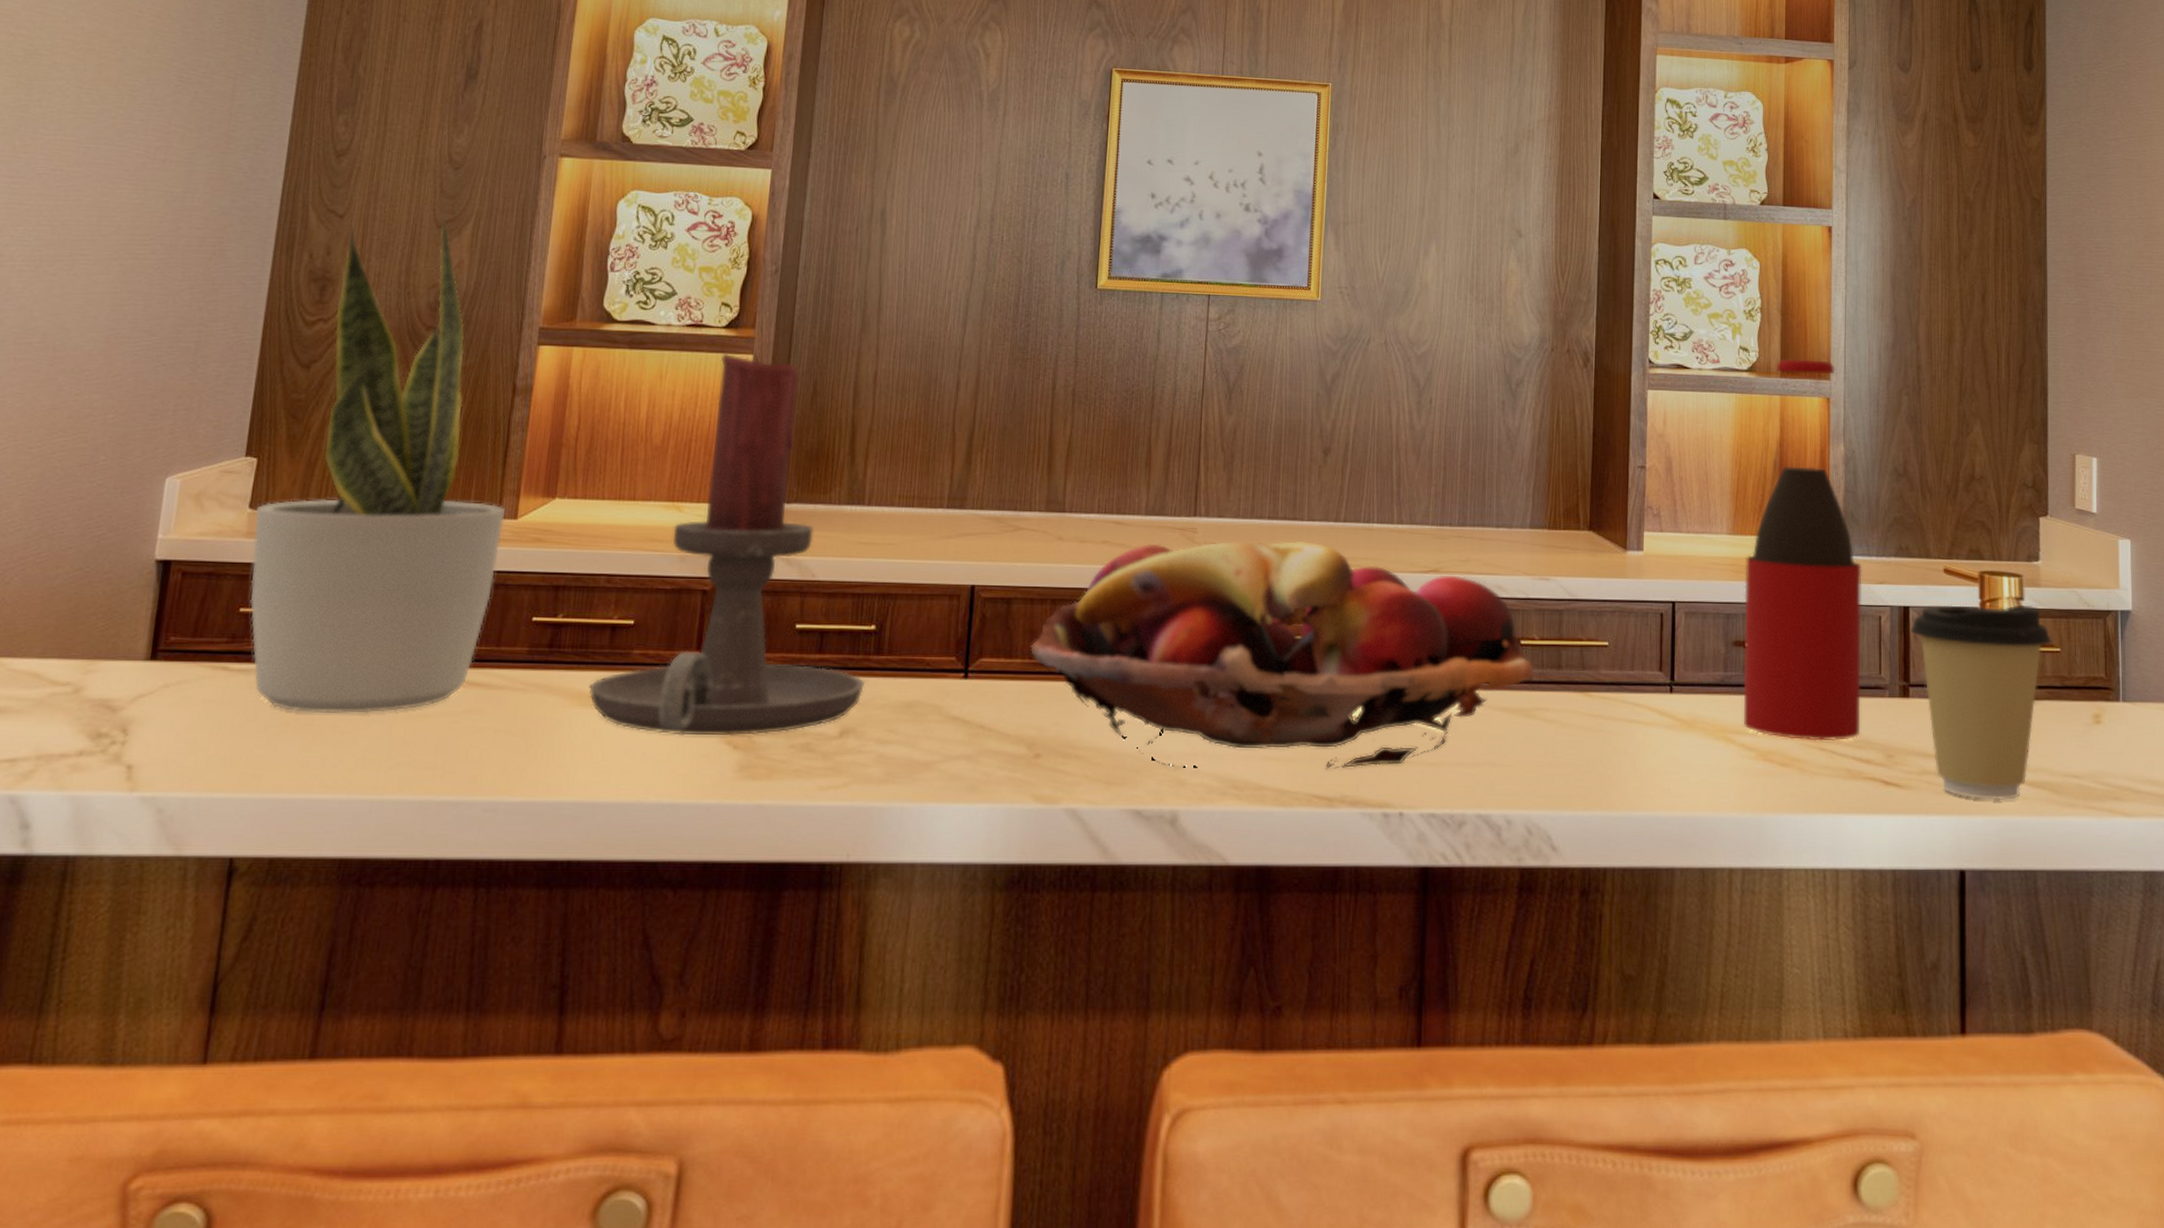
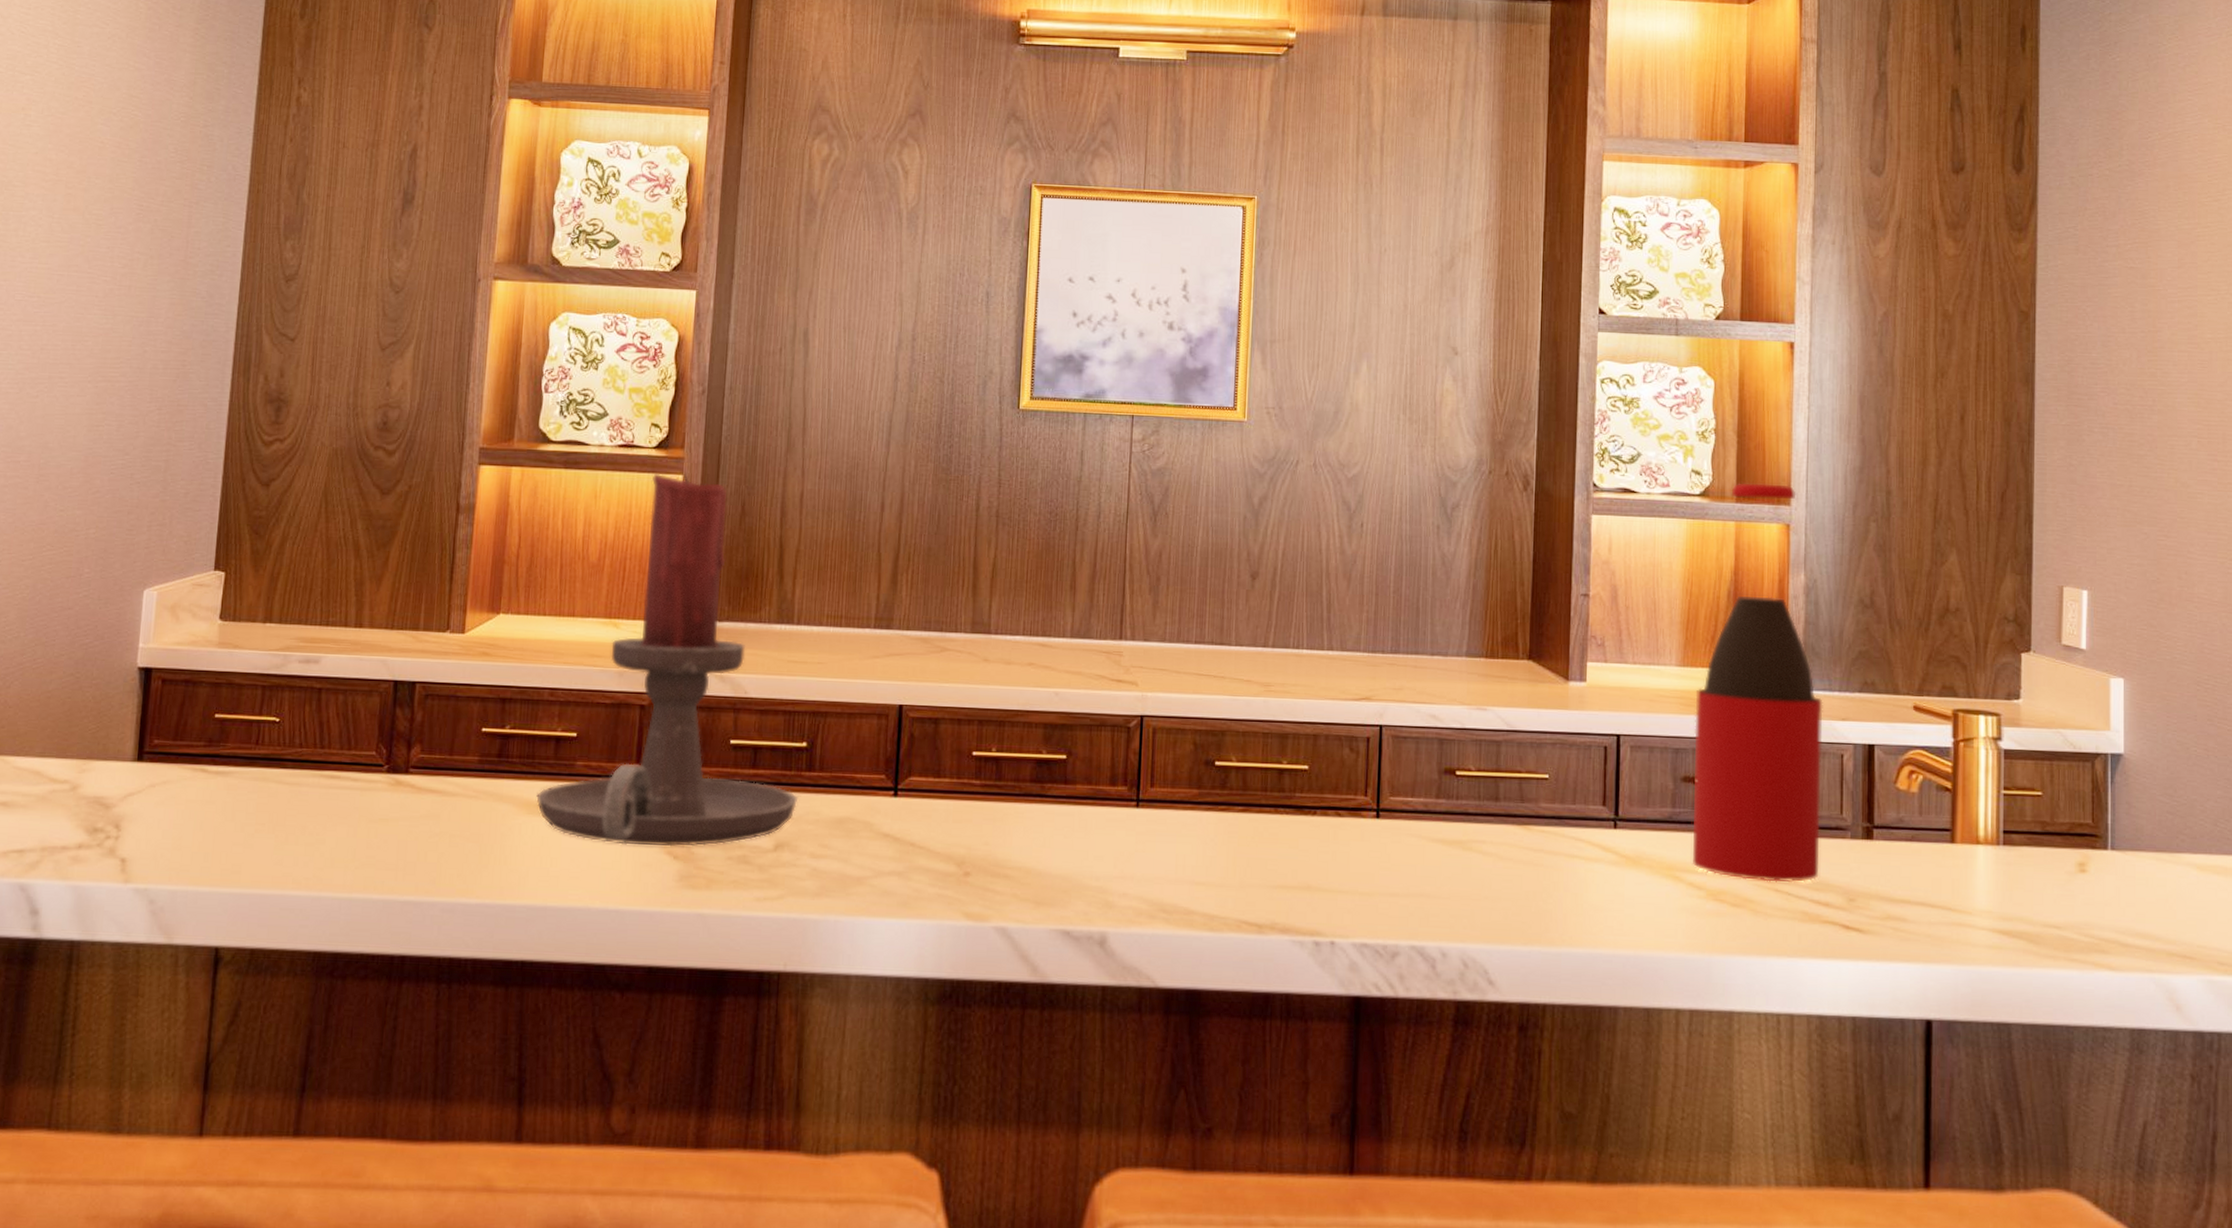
potted plant: present [249,199,506,714] -> none [223,322,454,816]
fruit basket: present [1030,540,1535,770] -> none [958,665,1471,897]
coffee cup: present [1909,604,2052,801] -> none [1874,744,2033,950]

